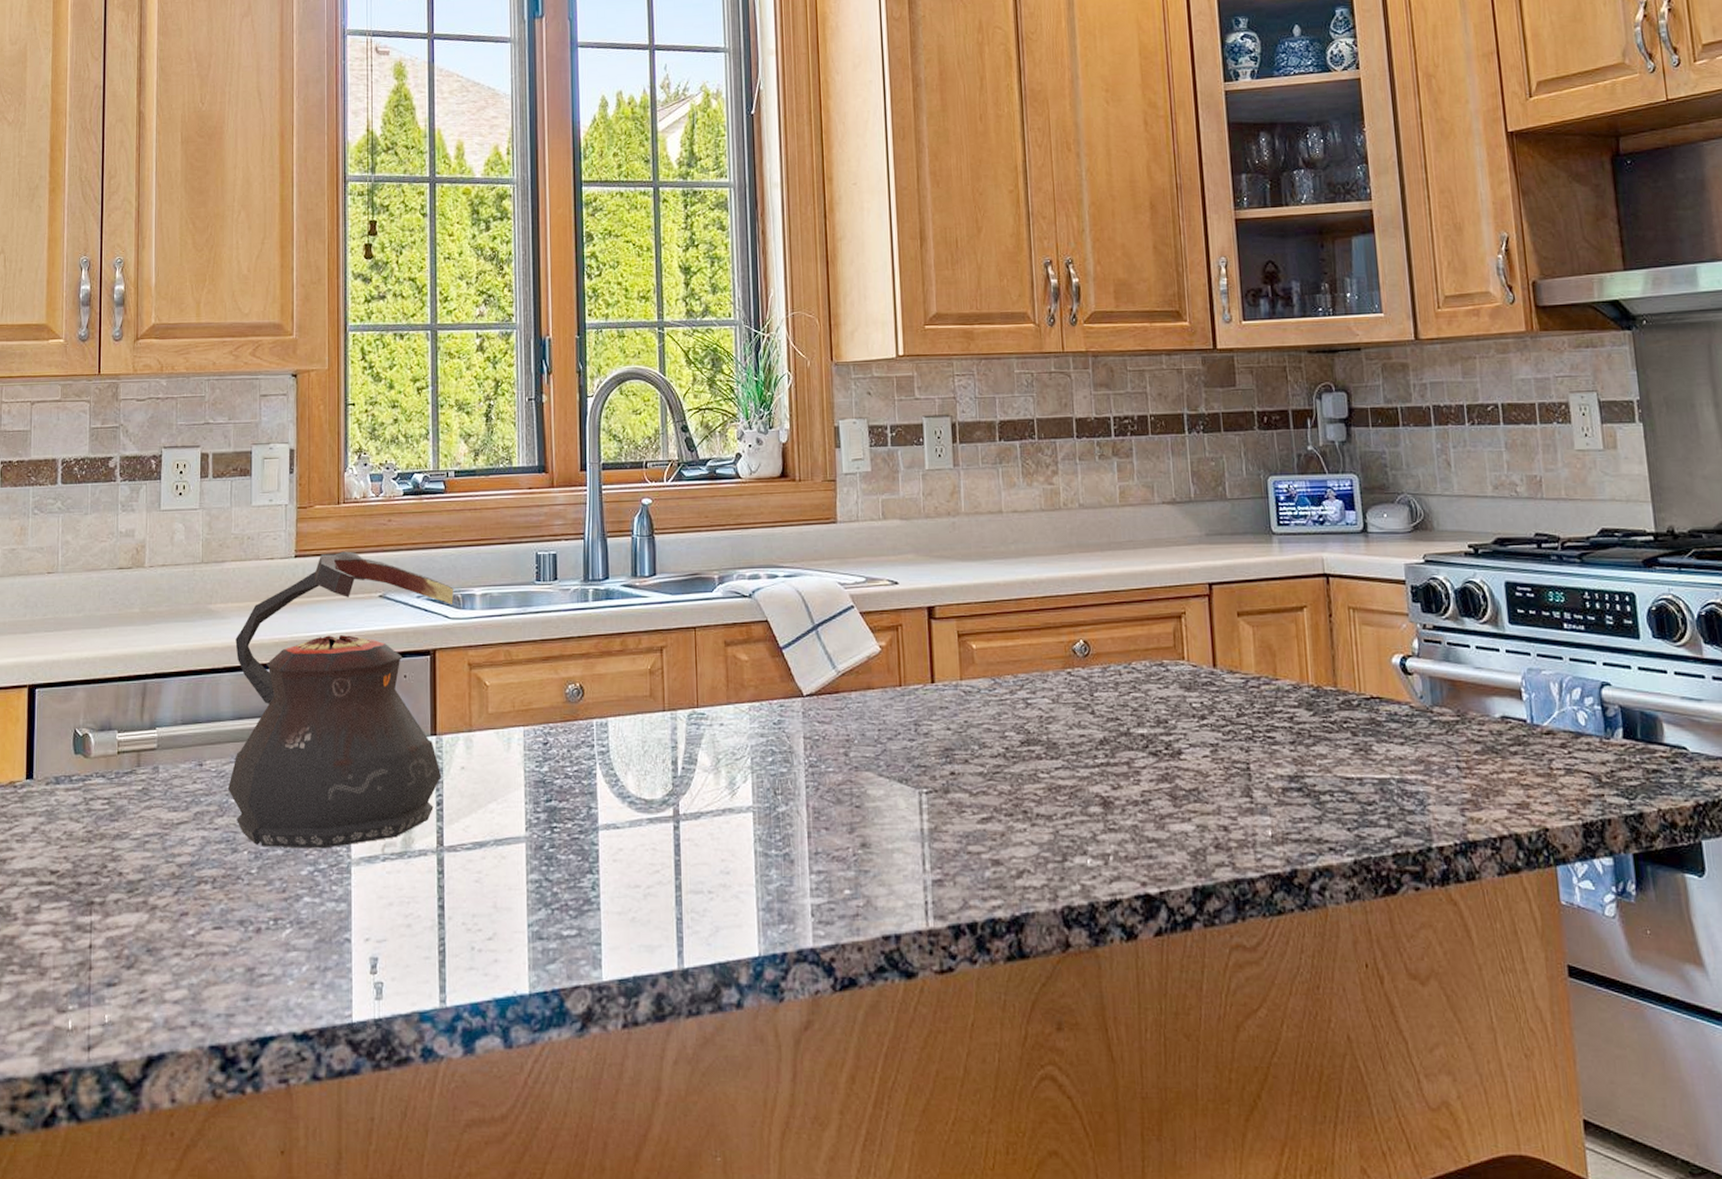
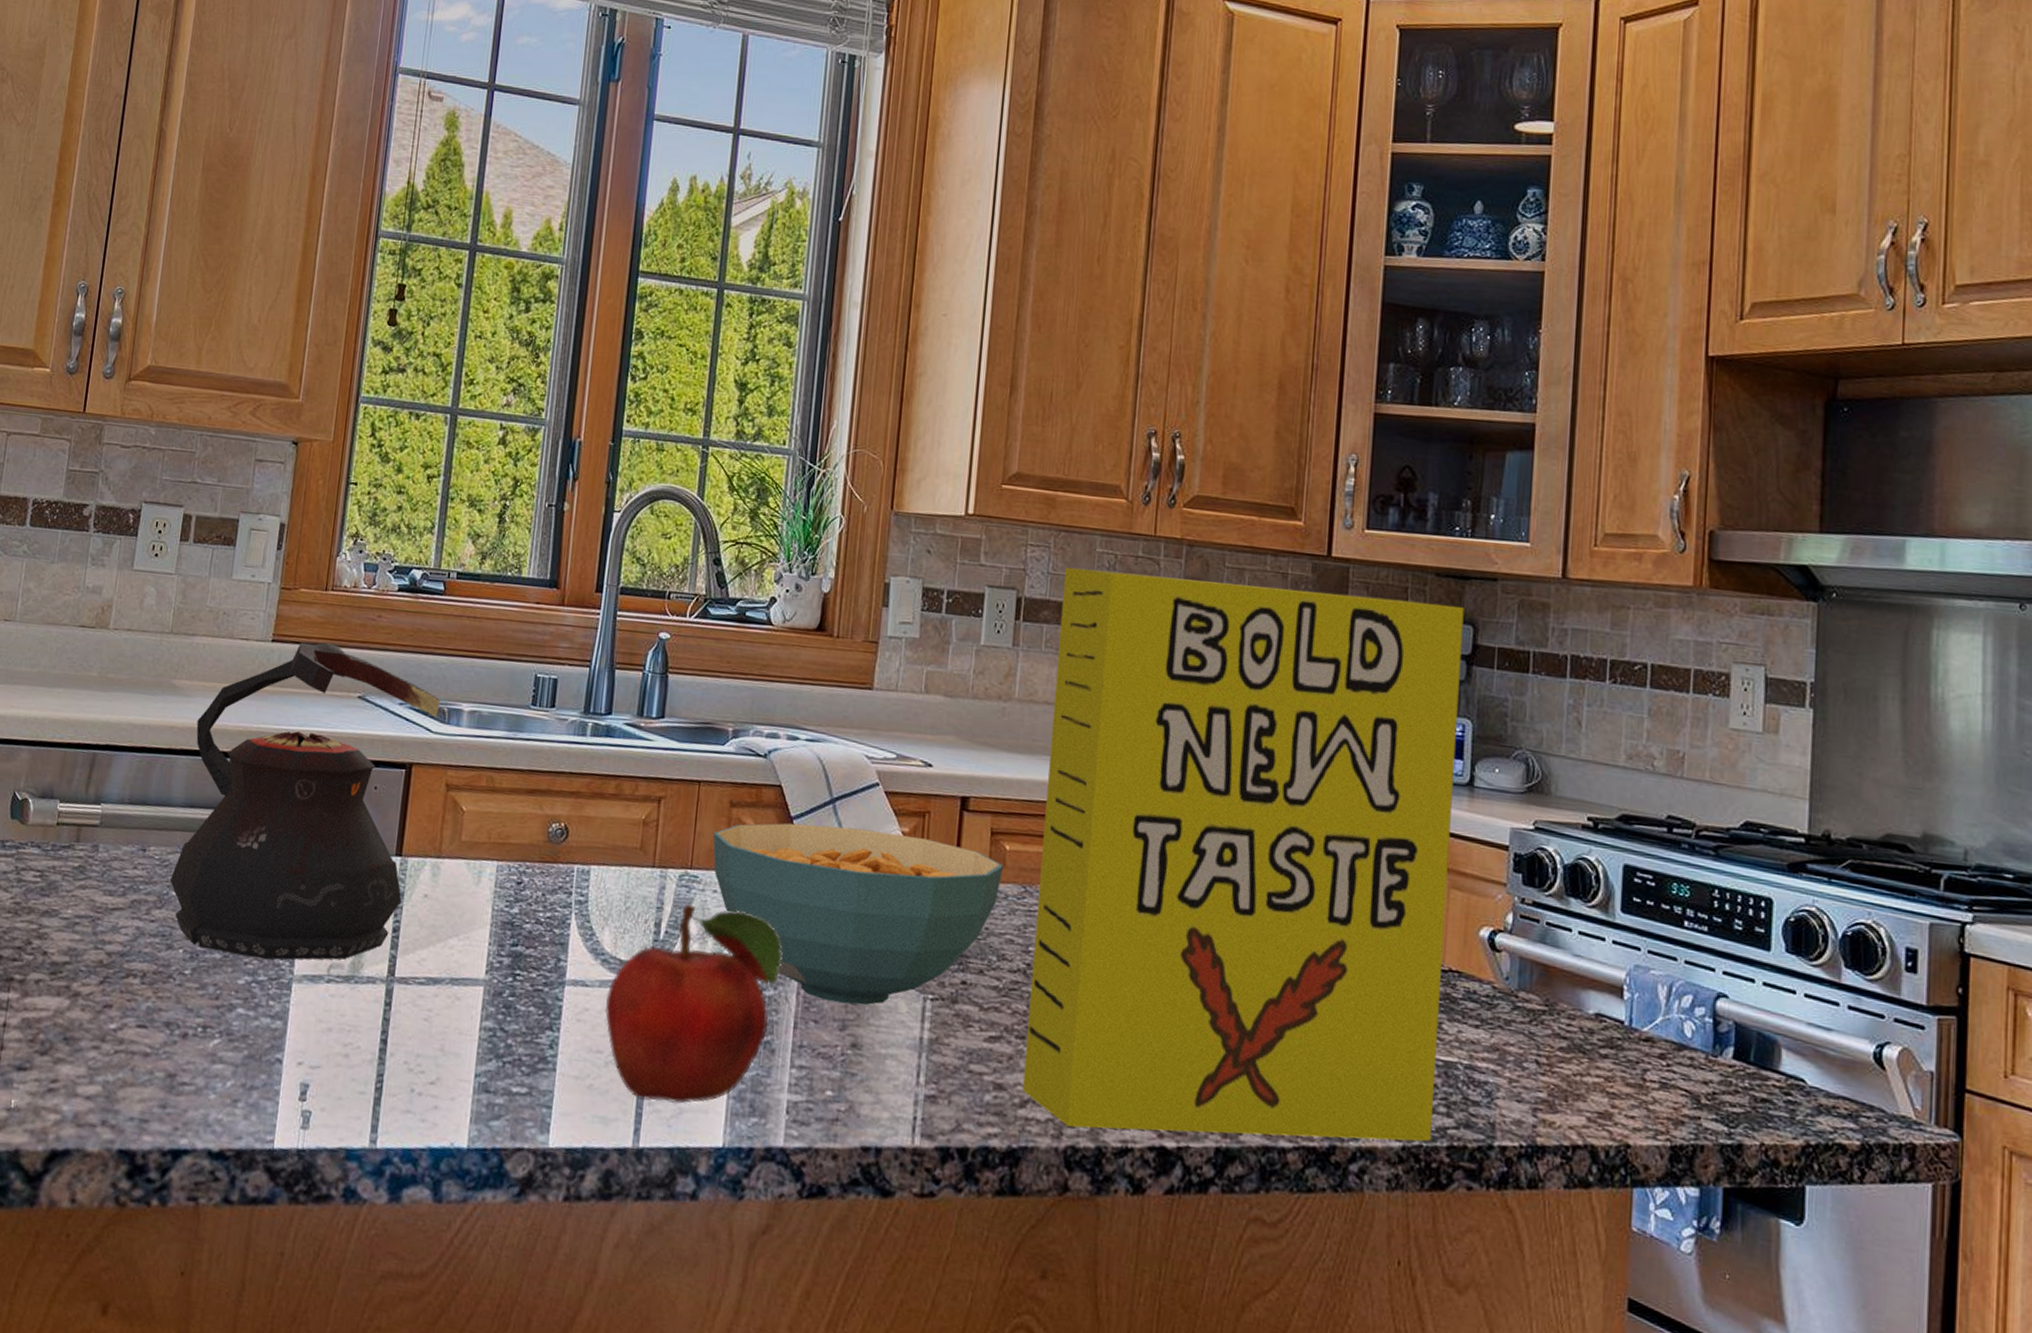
fruit: none [638,739,789,924] -> present [605,904,783,1104]
cereal bowl: none [714,648,974,809] -> present [713,823,1004,1005]
cereal box: none [989,376,1377,888] -> present [1022,567,1464,1142]

